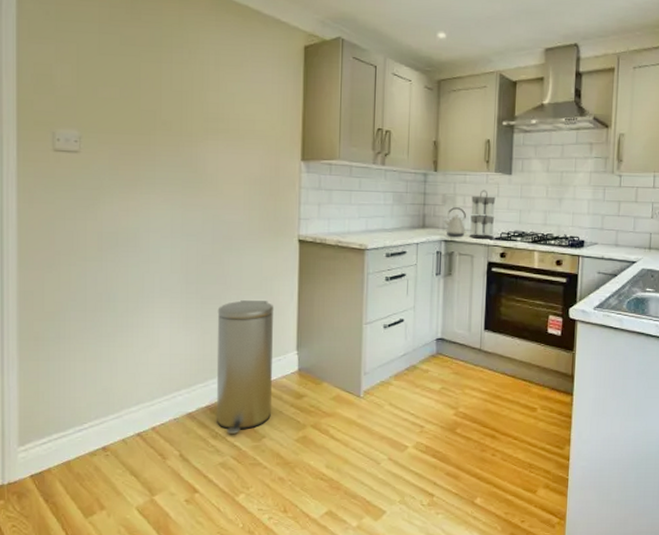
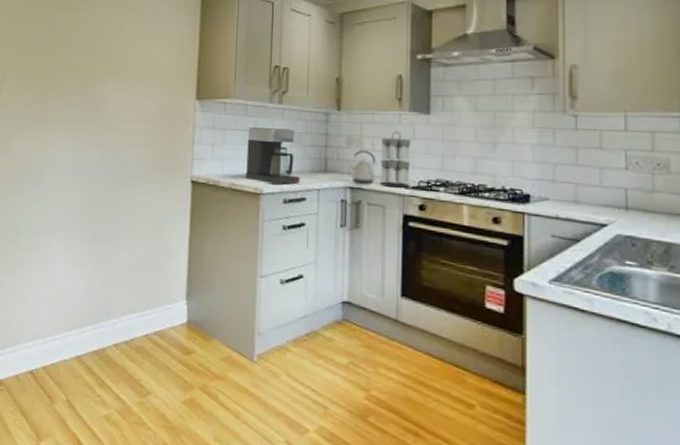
pedal bin: present [216,300,274,434] -> none [103,241,165,385]
coffee maker: none [350,188,401,241] -> present [245,127,300,185]

